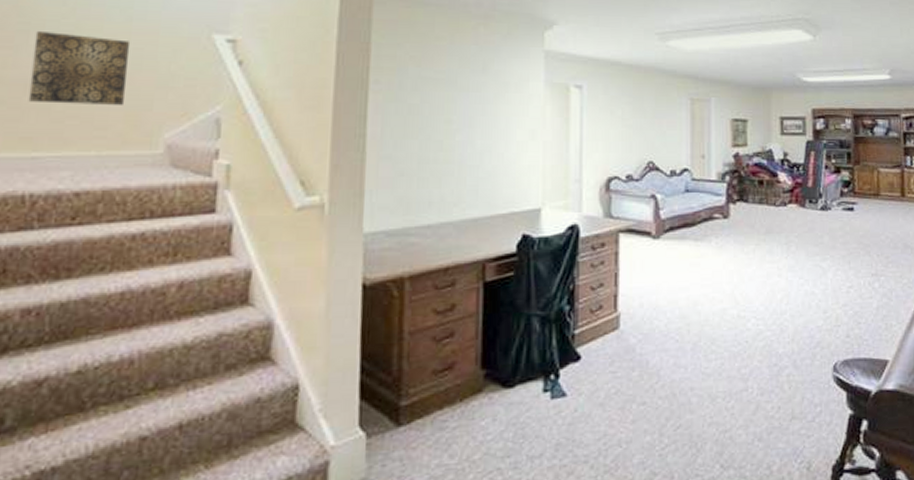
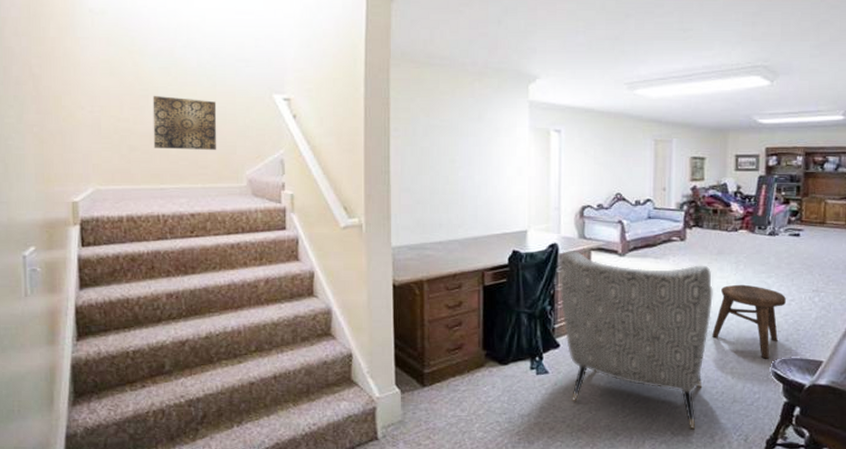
armchair: none [580,233,763,460] -> present [559,251,713,430]
stool: none [764,269,844,361] -> present [712,284,786,359]

